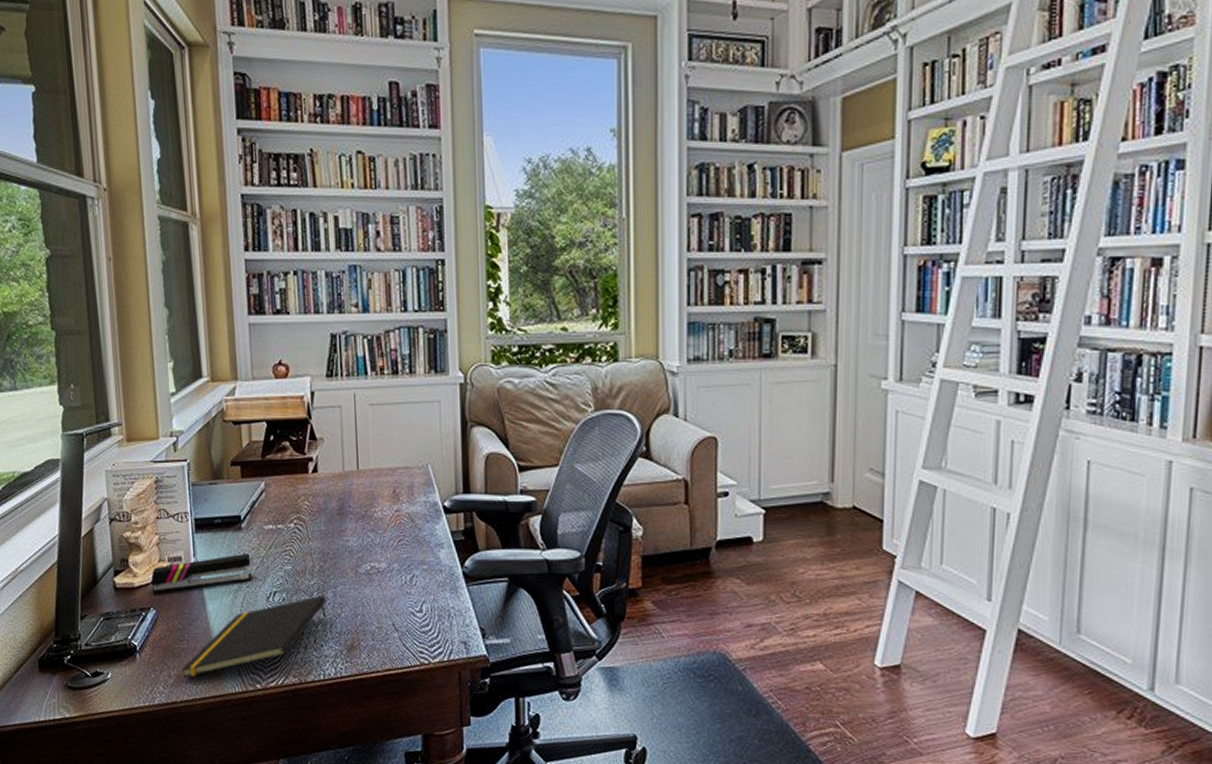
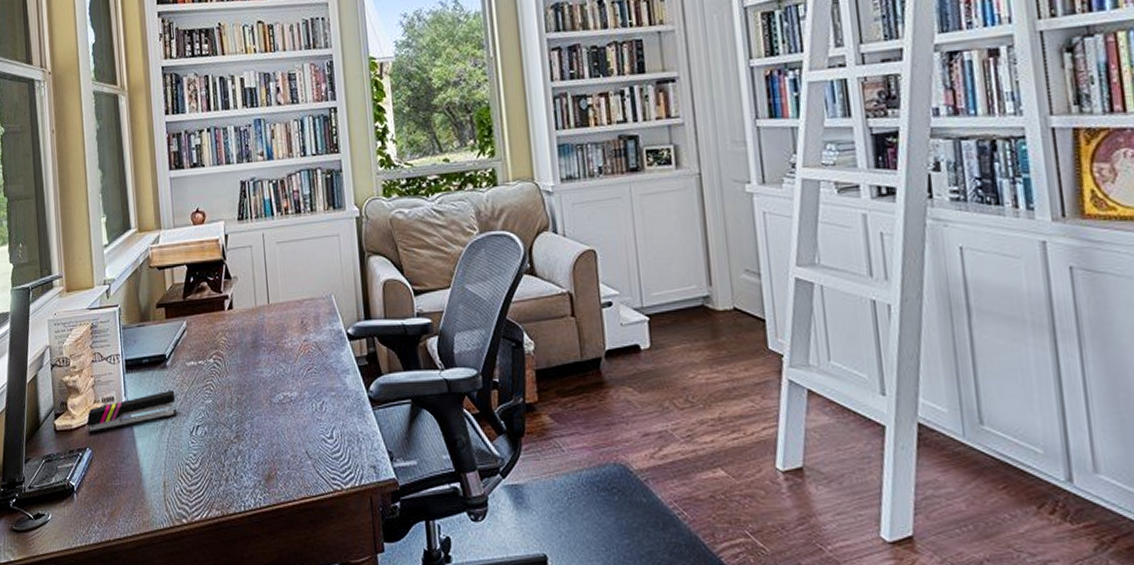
notepad: present [181,595,327,678] -> none [114,426,245,516]

